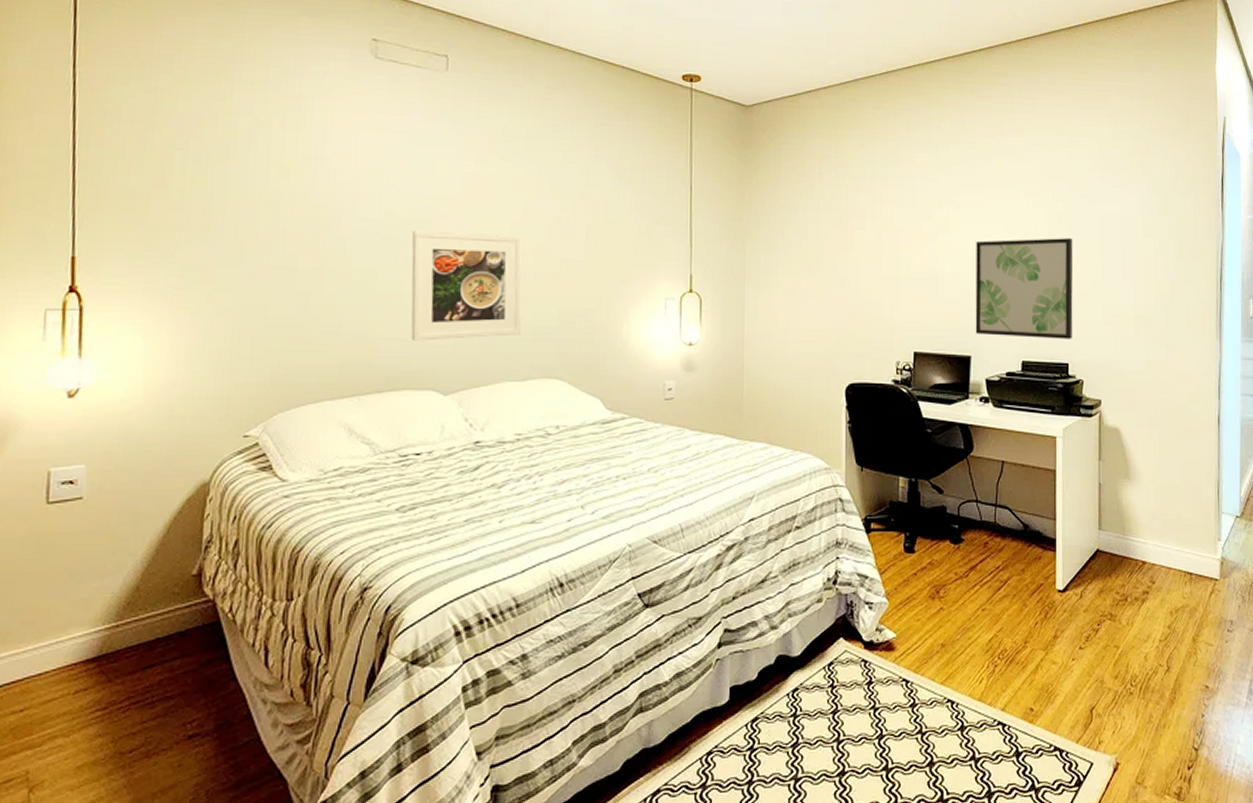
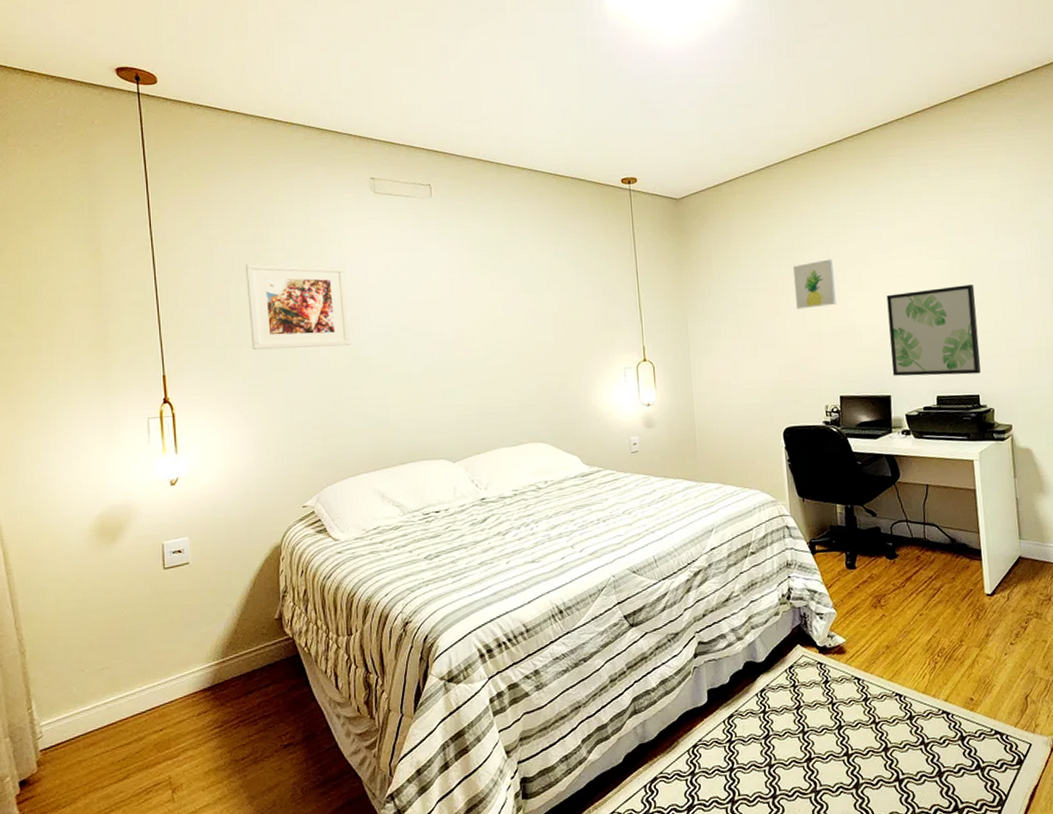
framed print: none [196,126,329,241] -> present [246,263,352,350]
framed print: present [411,230,522,341] -> none [417,327,509,420]
wall art: none [874,193,919,248] -> present [793,259,836,309]

